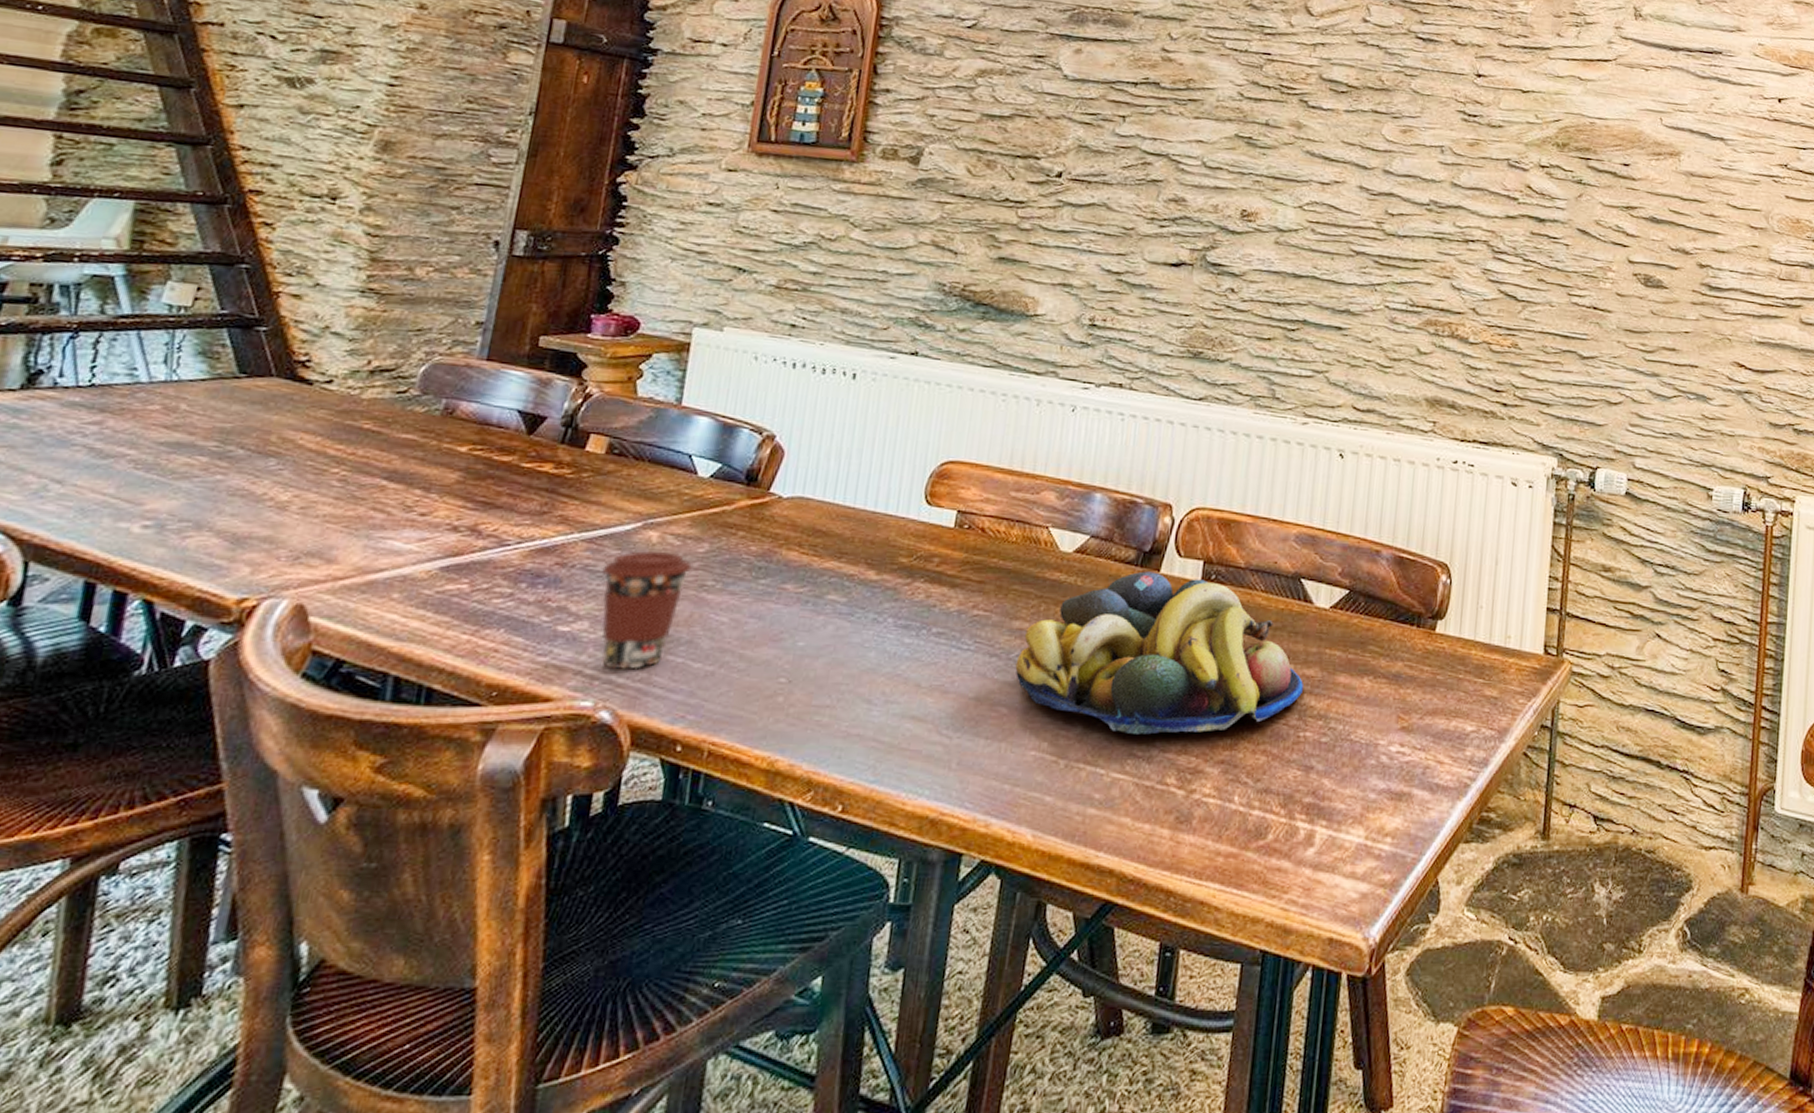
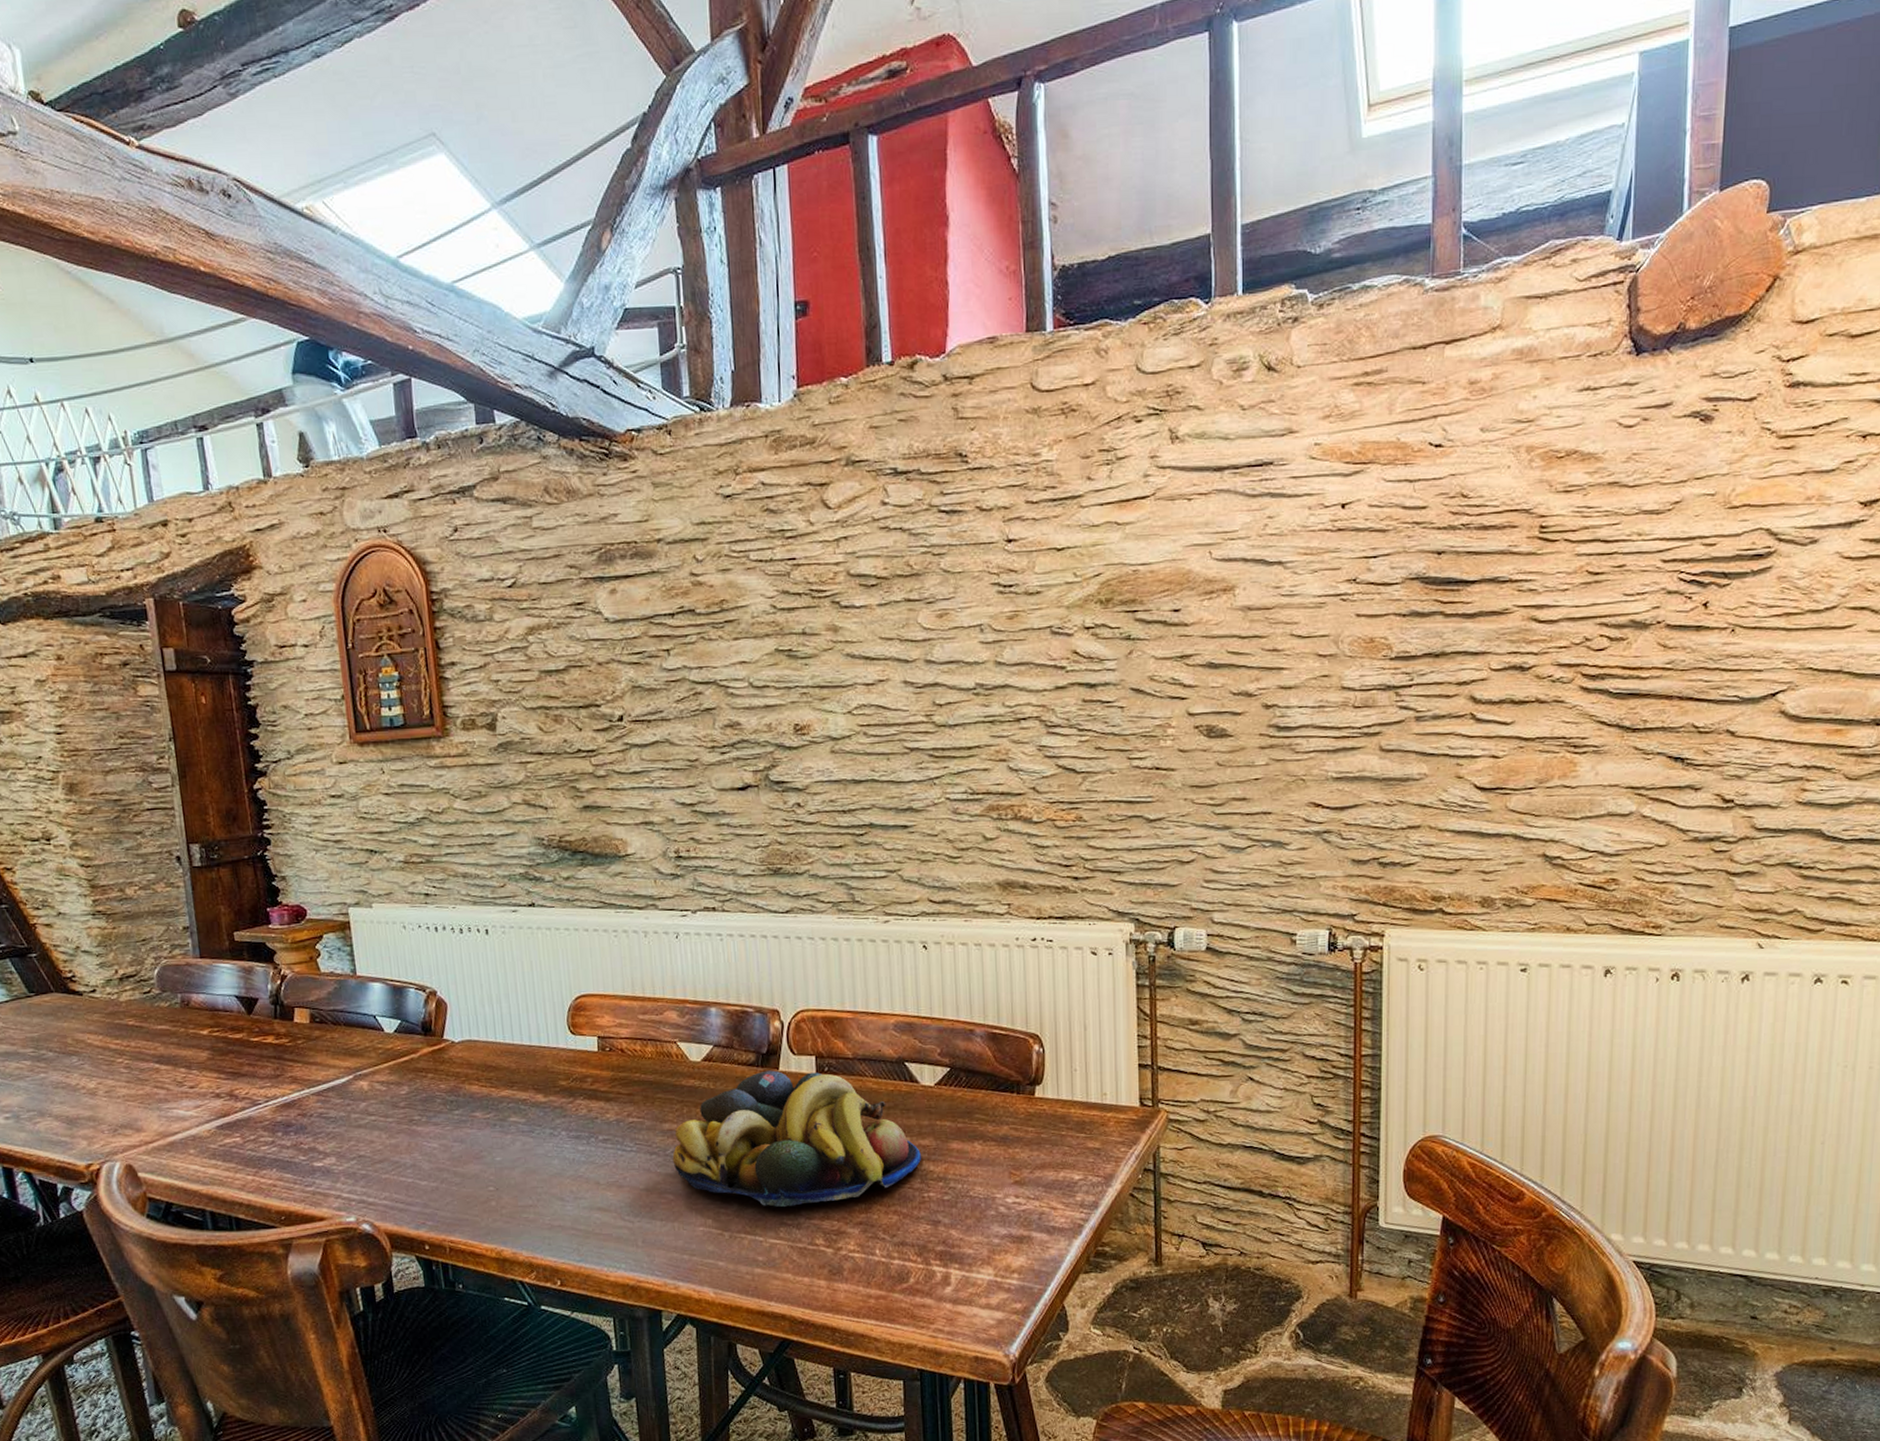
coffee cup: present [602,550,693,670] -> none [333,1096,401,1191]

